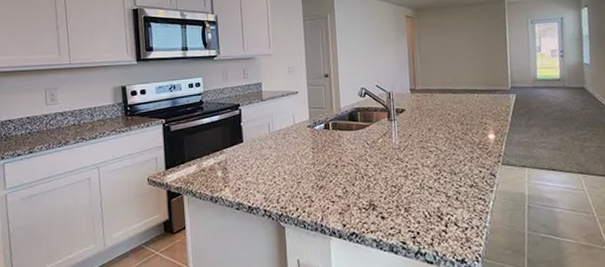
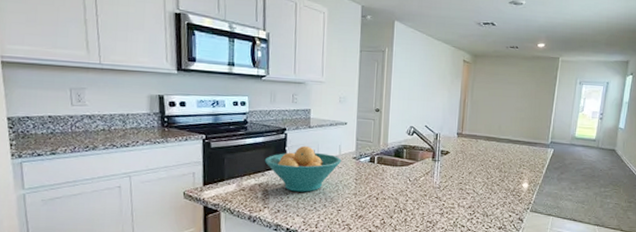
fruit bowl: none [221,119,297,167] -> present [264,145,342,192]

